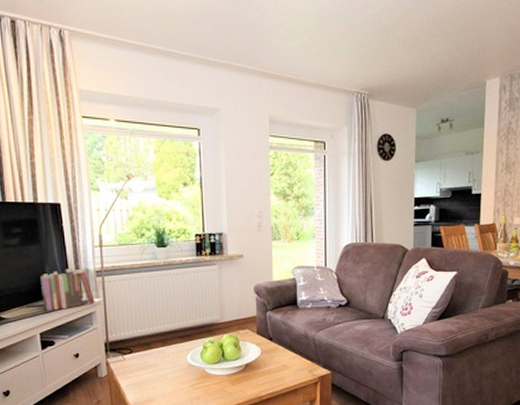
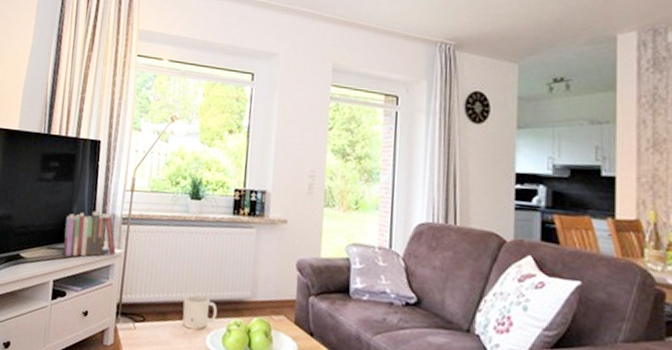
mug: none [163,324,194,352] -> present [182,294,218,330]

